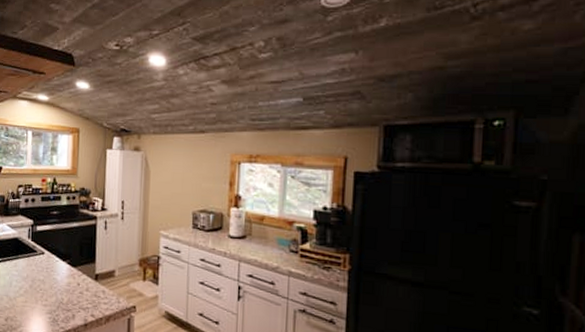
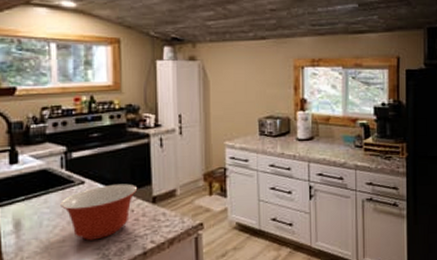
mixing bowl: none [25,258,84,305] -> present [60,183,138,241]

